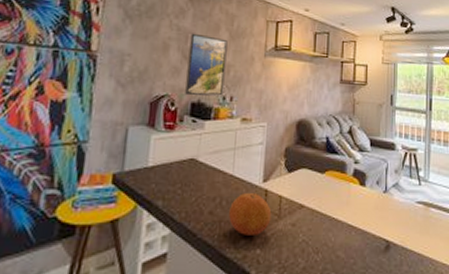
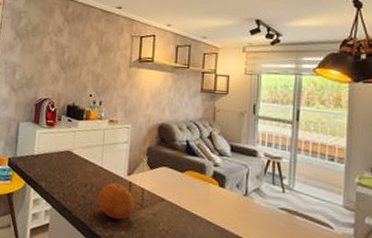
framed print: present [185,33,228,96] -> none [62,48,97,101]

